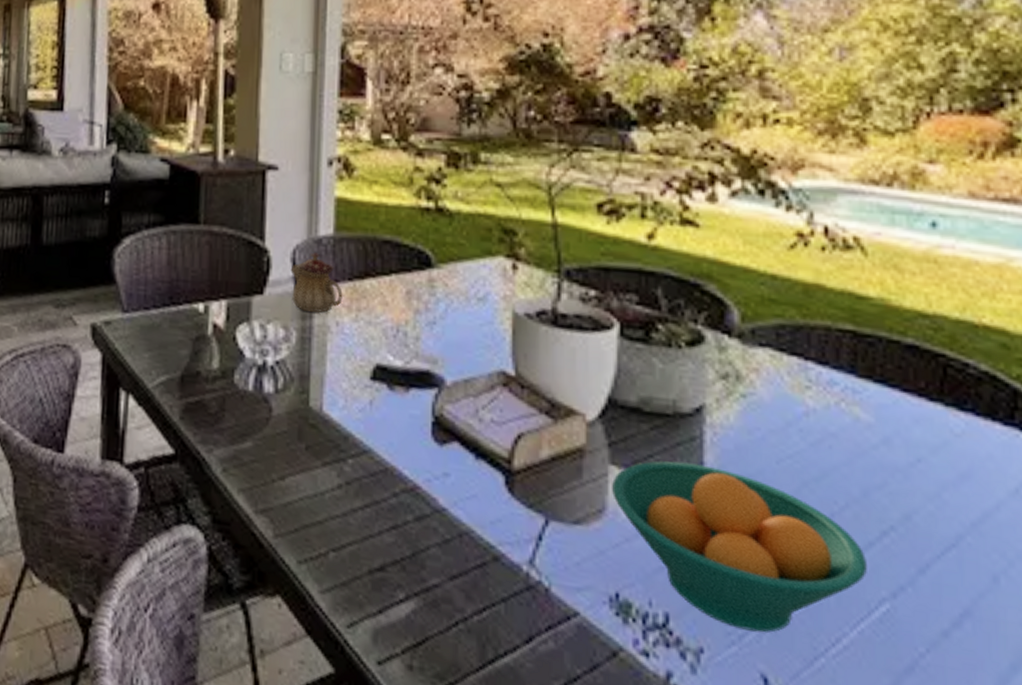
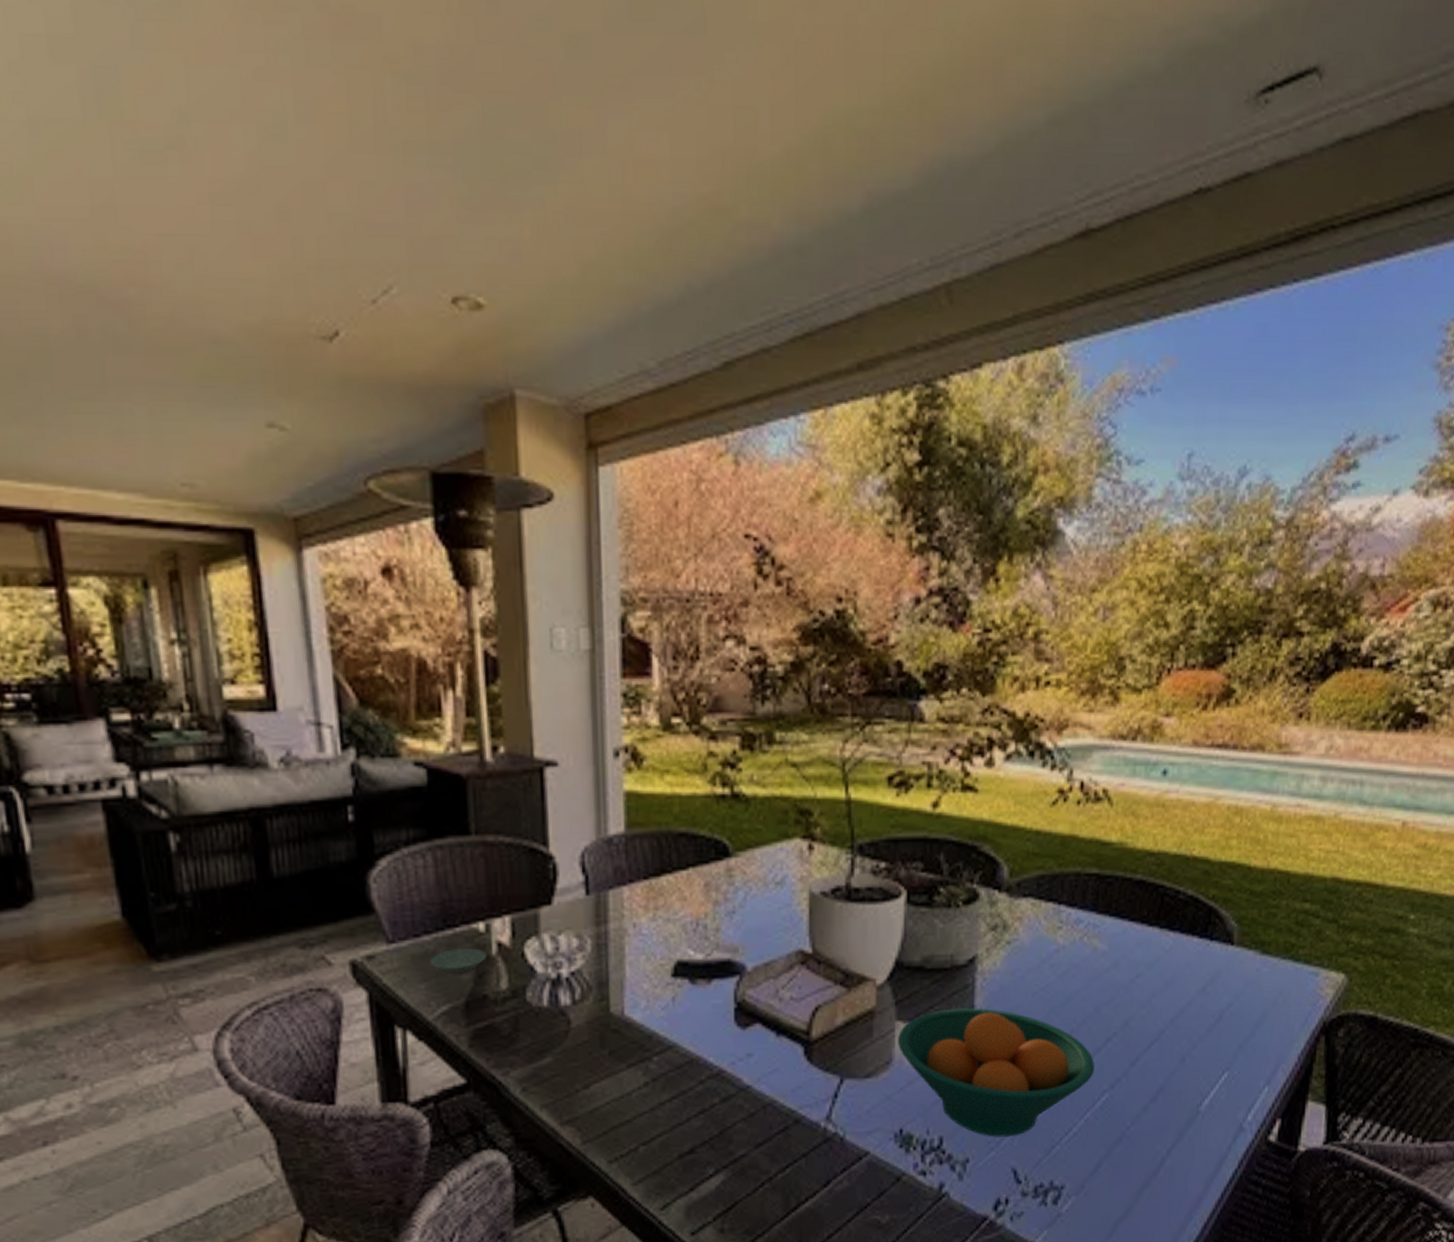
saucer: none [155,324,204,348] -> present [430,948,487,973]
teapot: present [290,252,343,313] -> none [580,853,639,916]

